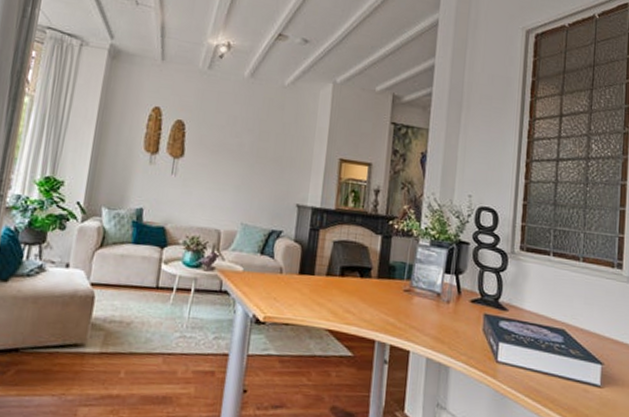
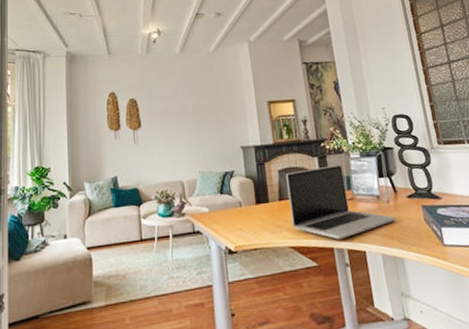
laptop: none [335,246,452,332] -> present [285,164,396,239]

